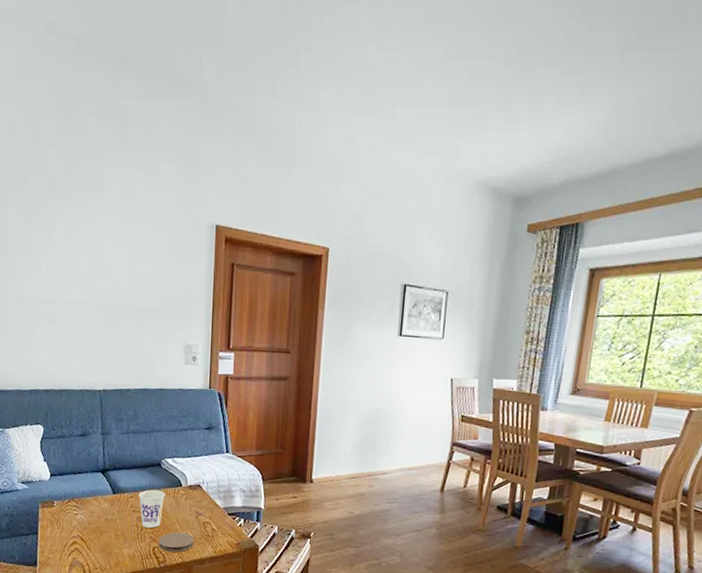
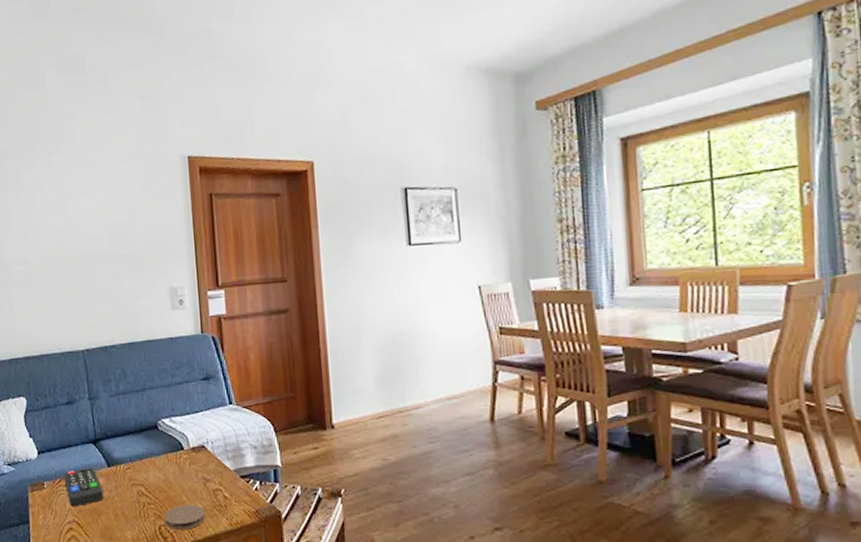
remote control: none [73,493,107,525] -> present [64,468,104,507]
cup: present [138,489,165,528] -> none [136,457,166,504]

